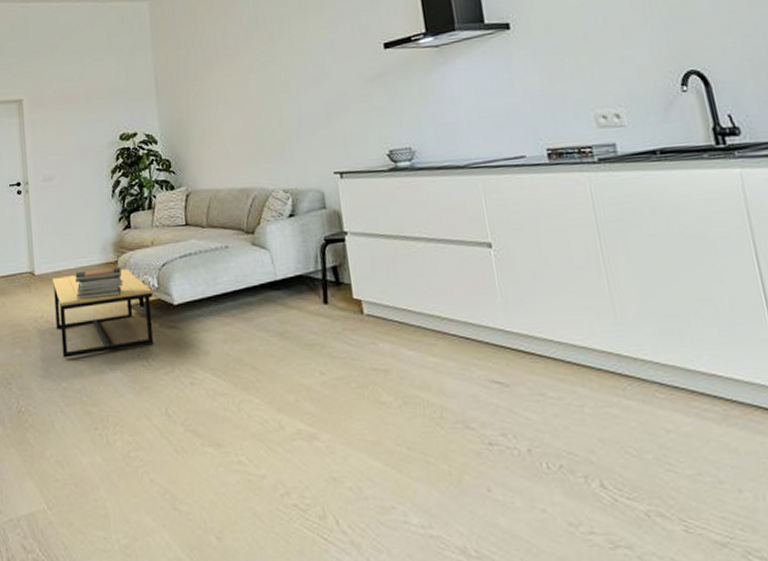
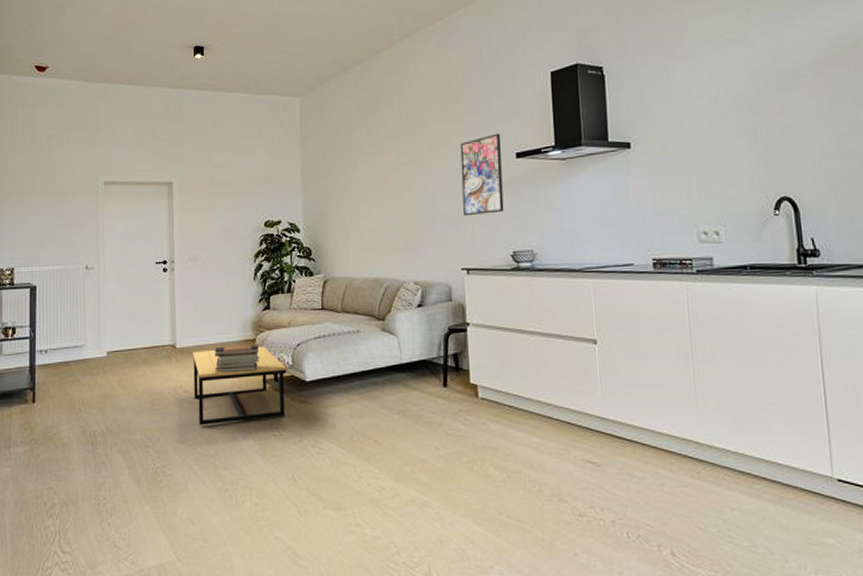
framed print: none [322,24,376,116] -> present [460,133,504,217]

